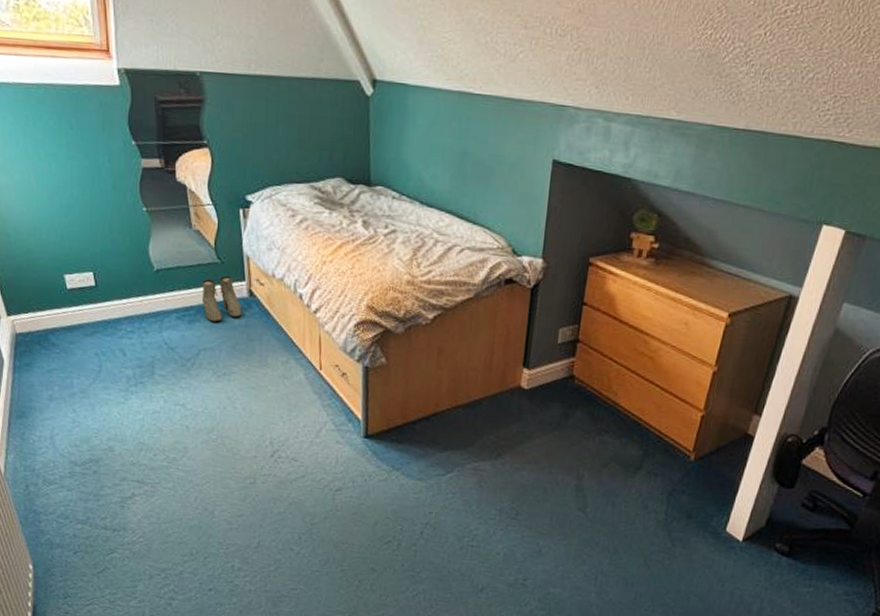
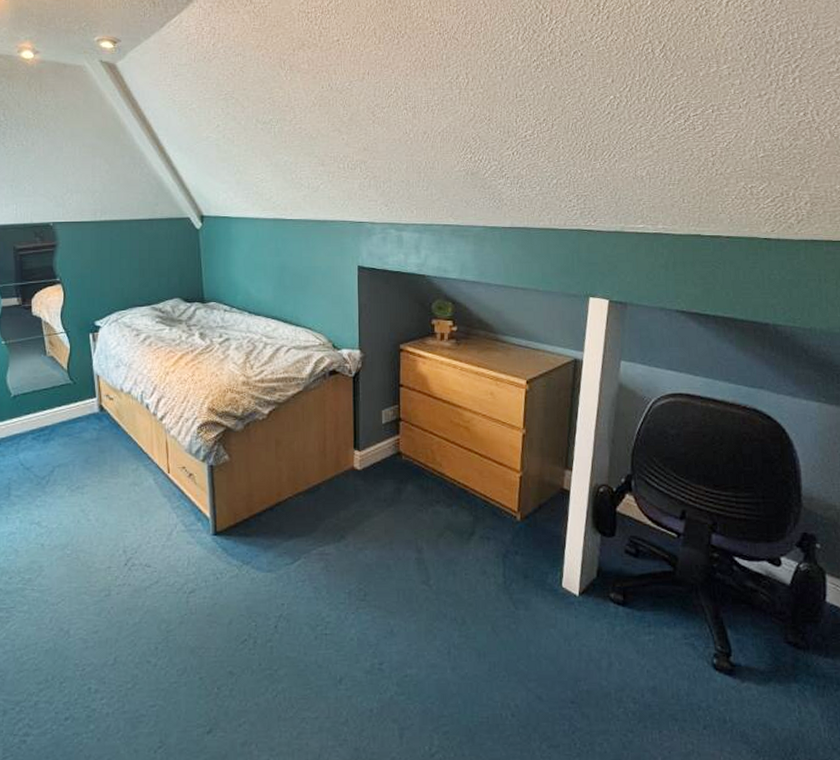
boots: present [201,275,242,322] -> none [55,394,93,439]

